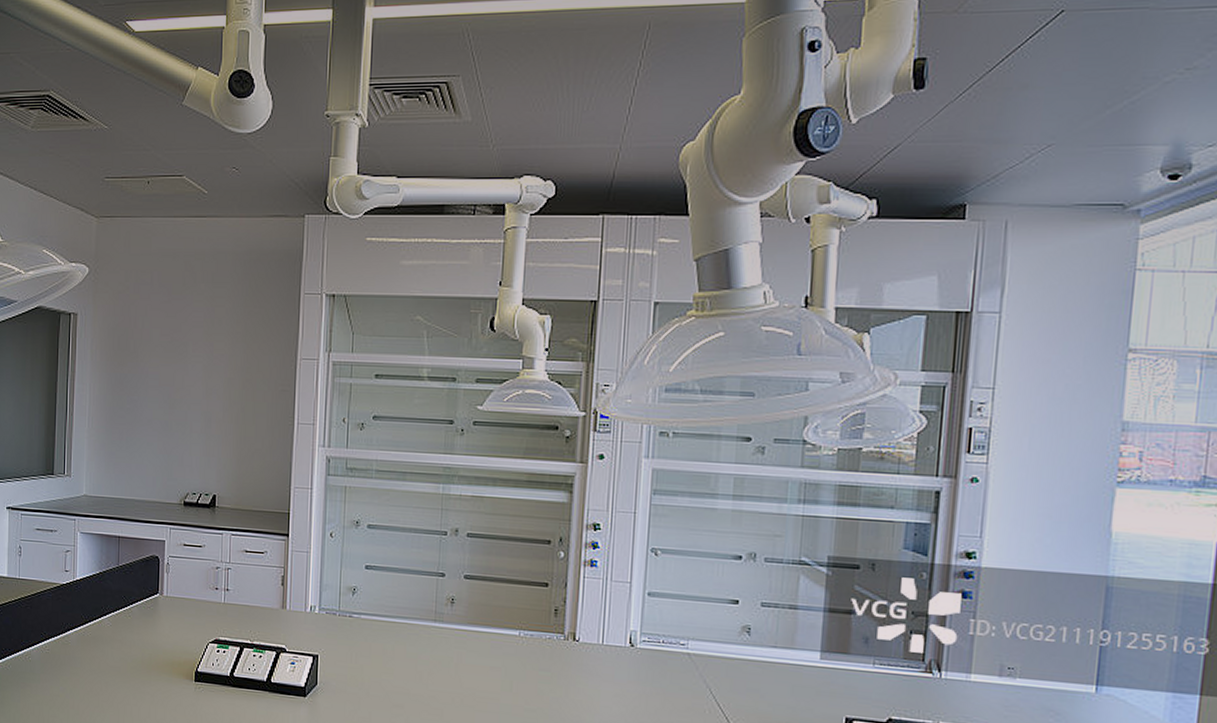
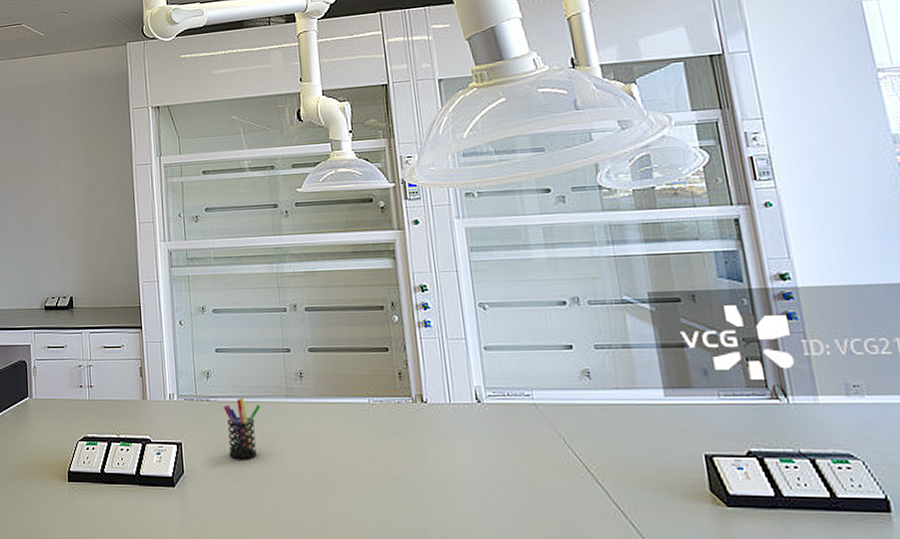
pen holder: none [366,616,406,678] -> present [223,397,261,459]

